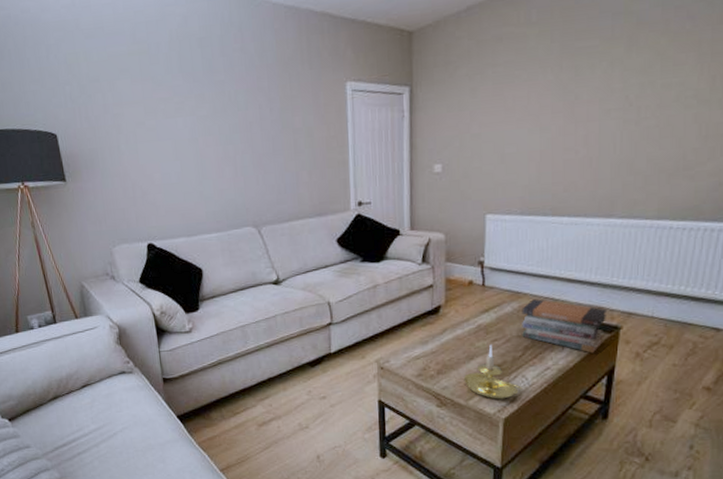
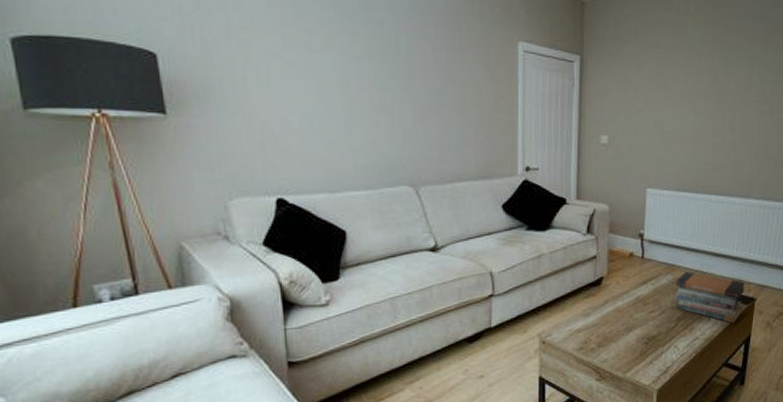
candle holder: present [463,344,523,399] -> none [622,316,675,371]

